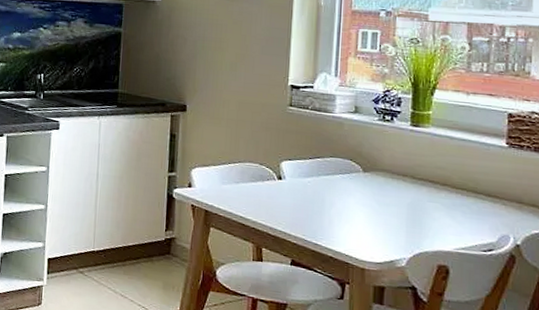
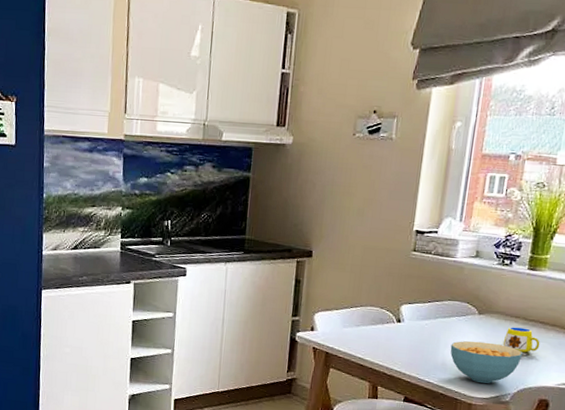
cereal bowl: none [336,200,414,247] -> present [450,340,523,384]
mug: none [392,185,432,216] -> present [502,327,540,355]

